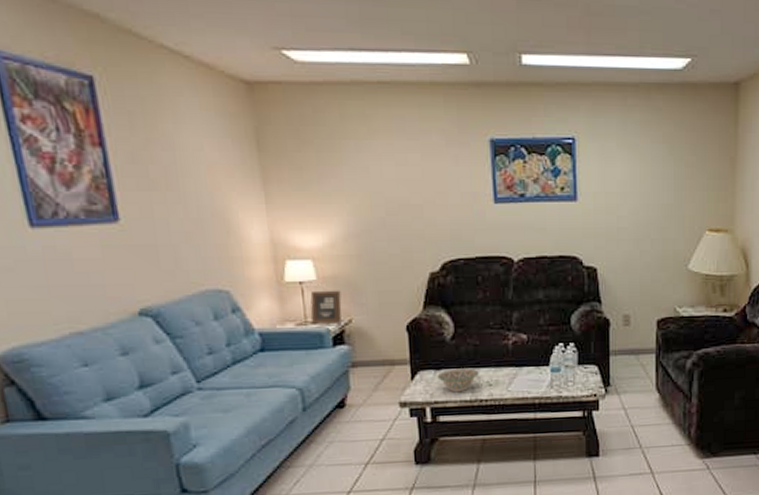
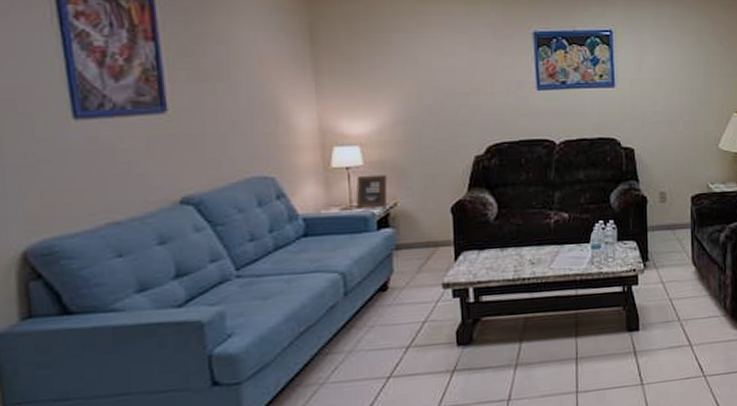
decorative bowl: present [437,368,479,393] -> none [480,247,522,272]

